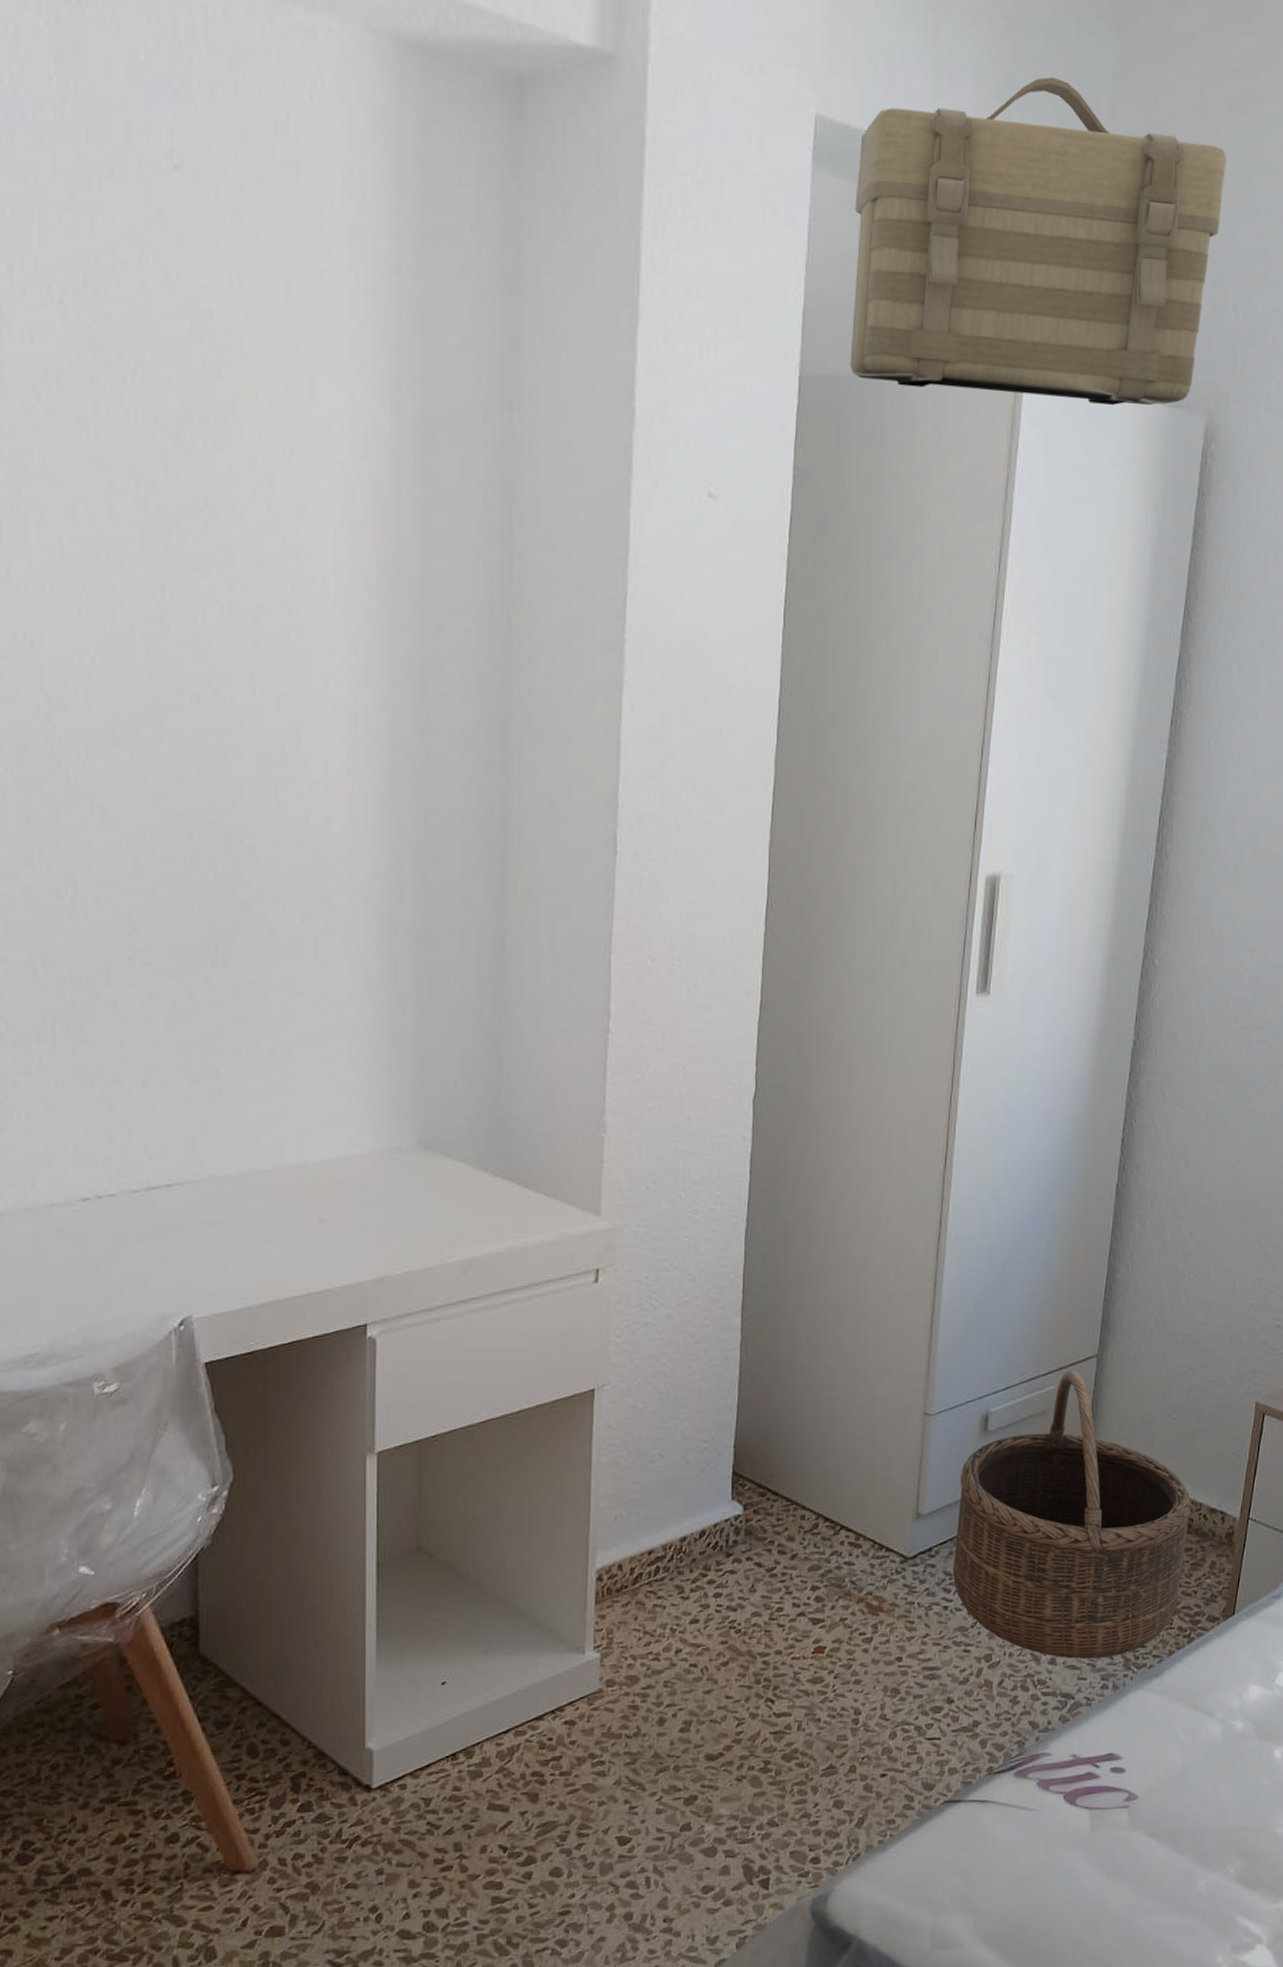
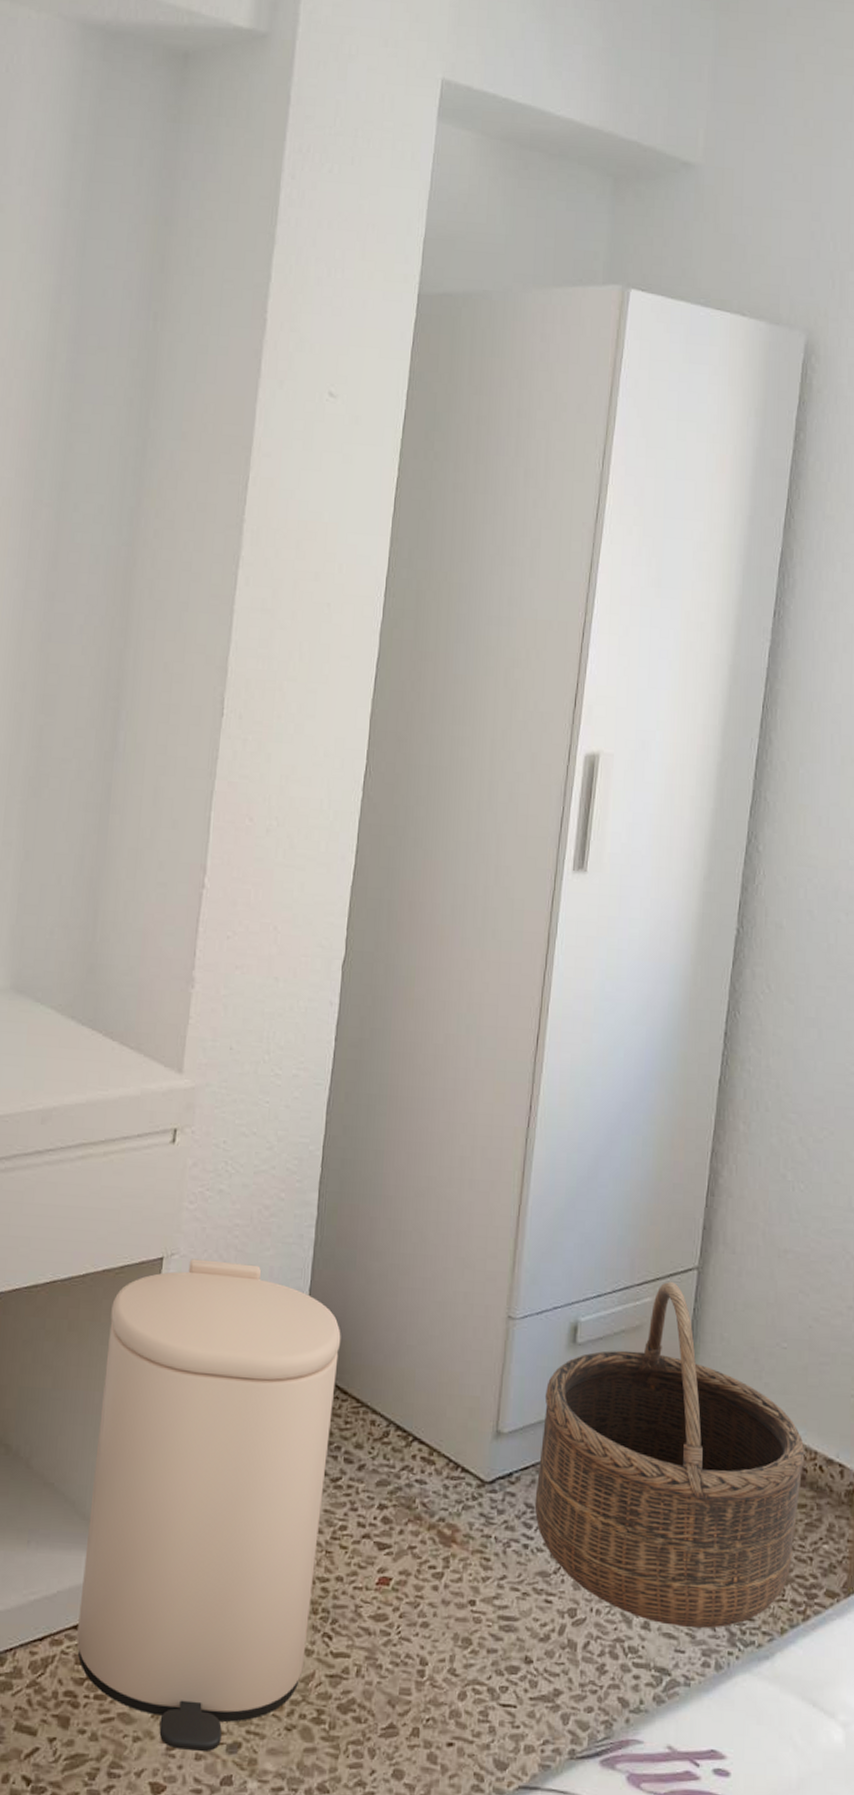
pedal bin: none [539,1387,769,1807] -> present [77,1258,341,1752]
suitcase: present [850,76,1227,406] -> none [465,47,823,323]

